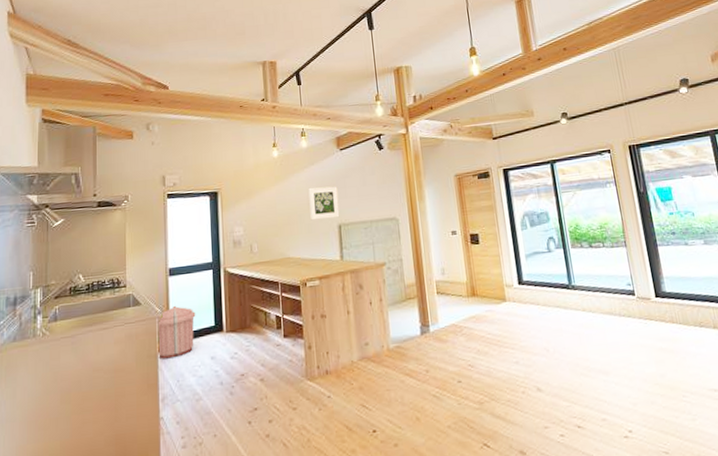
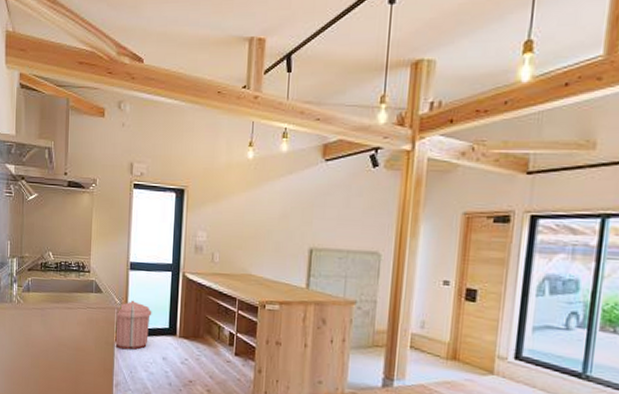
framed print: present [308,186,340,221] -> none [280,200,315,240]

